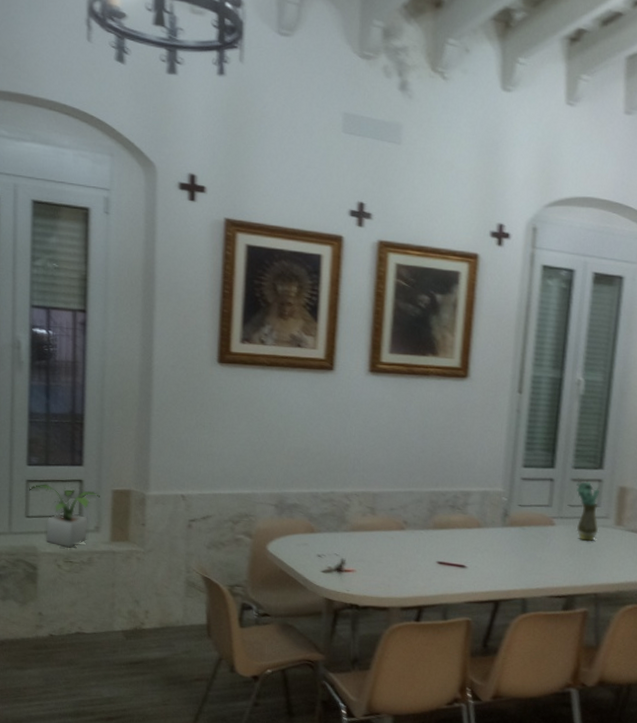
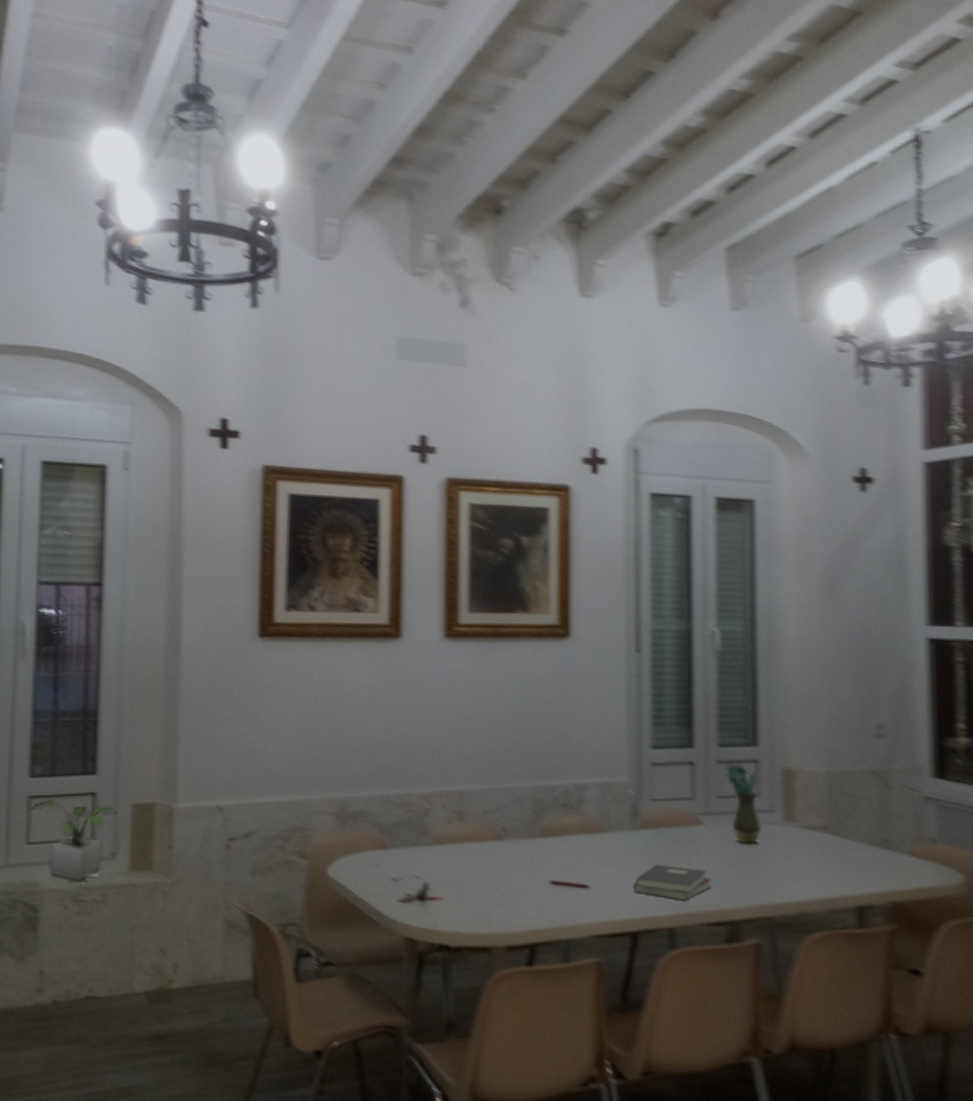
hardback book: none [499,552,558,580] -> present [633,863,712,901]

